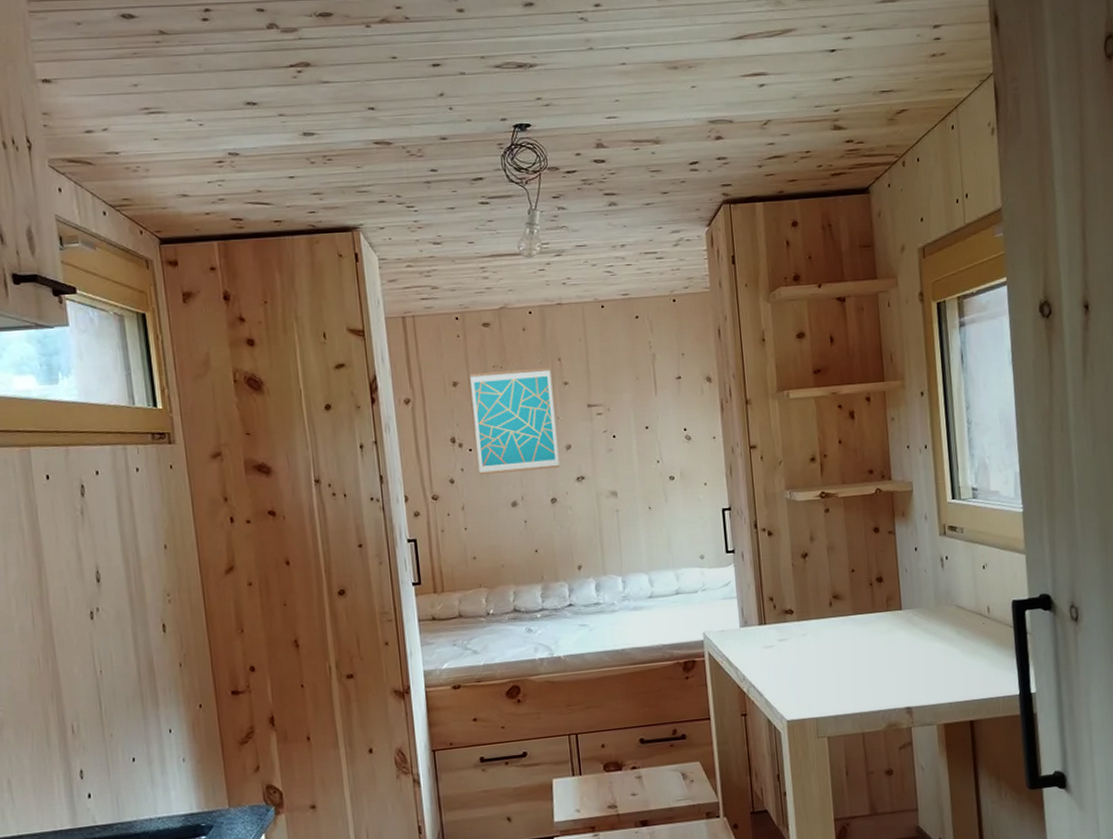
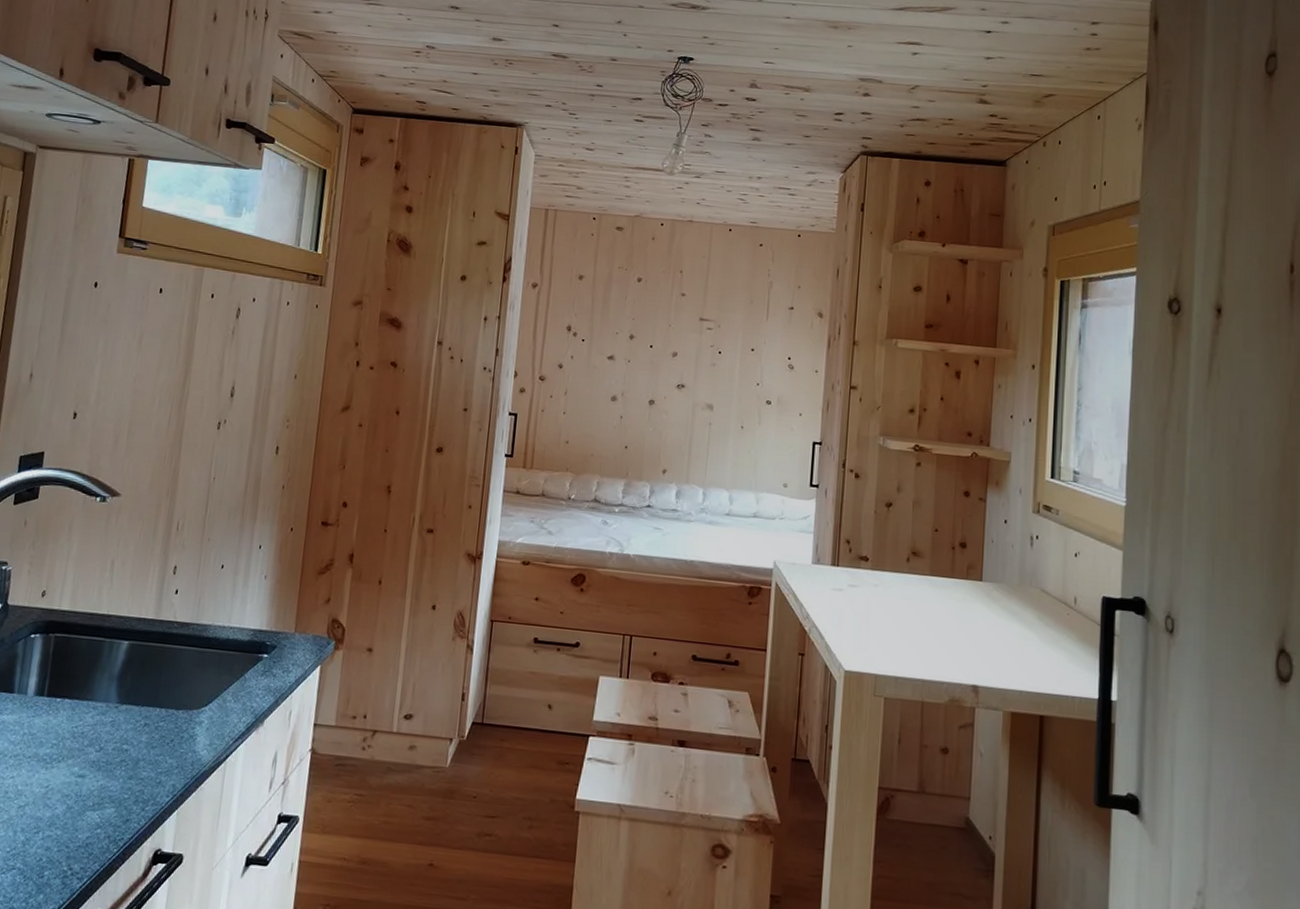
wall art: present [470,368,560,475] -> none [587,270,671,372]

